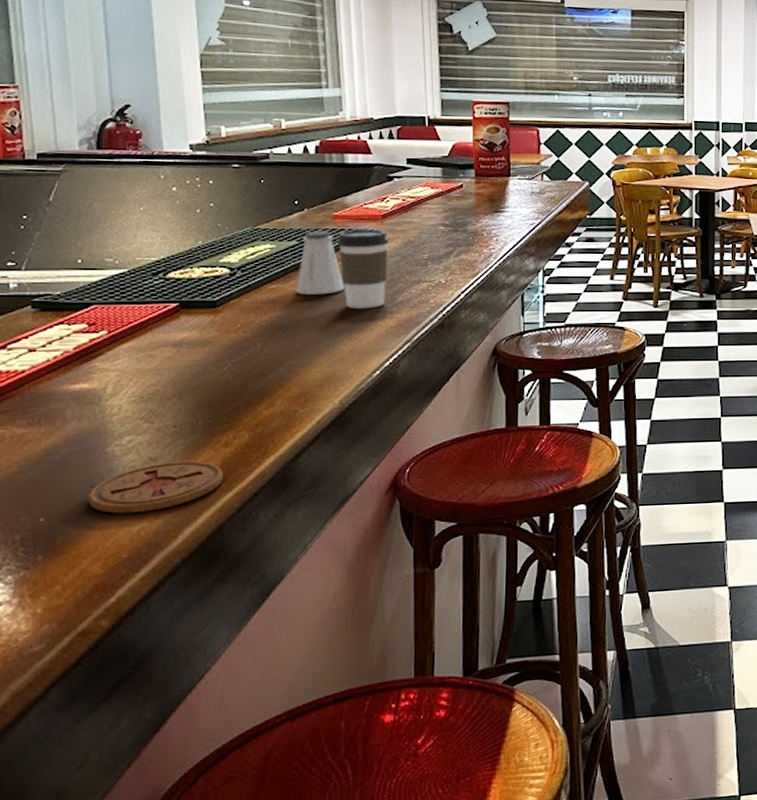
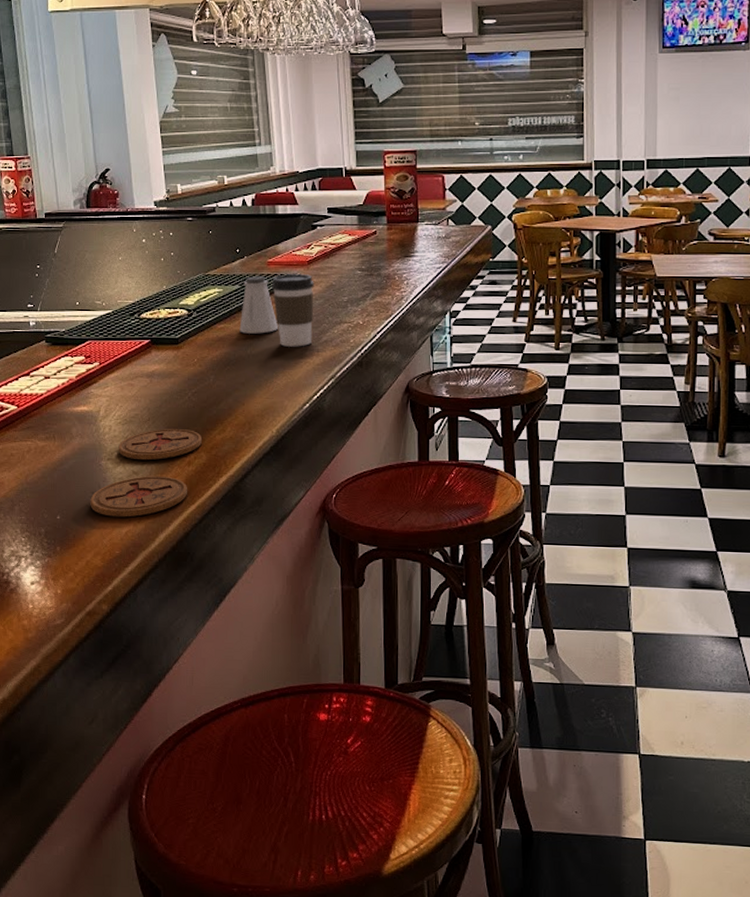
coaster: none [130,405,244,444] -> present [118,429,202,461]

